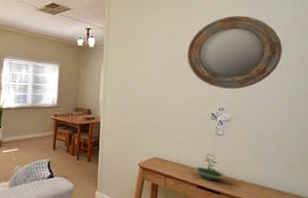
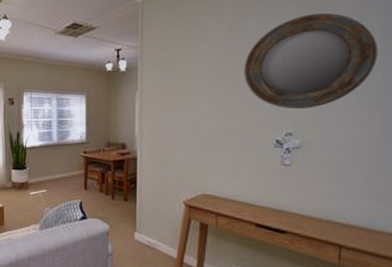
terrarium: present [194,153,226,182] -> none [252,187,293,220]

